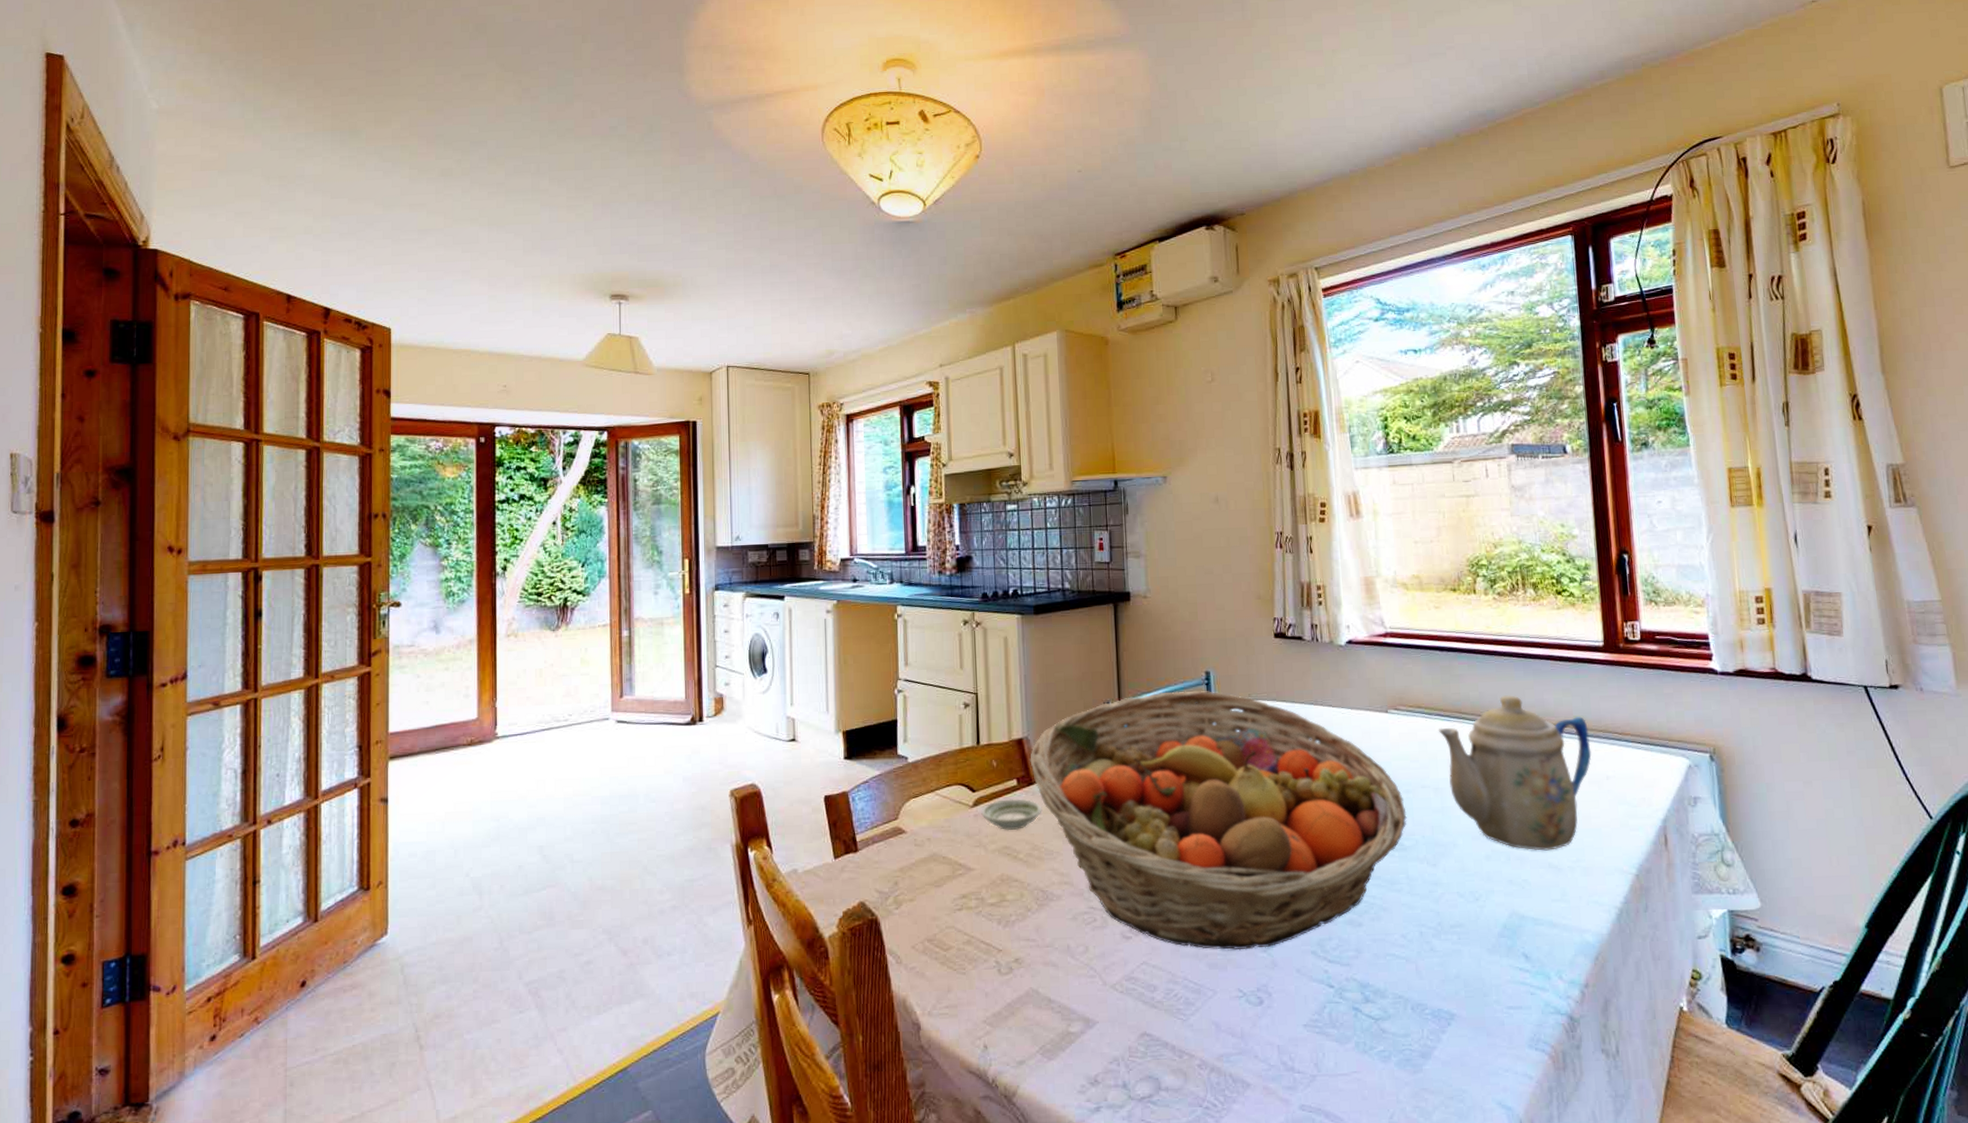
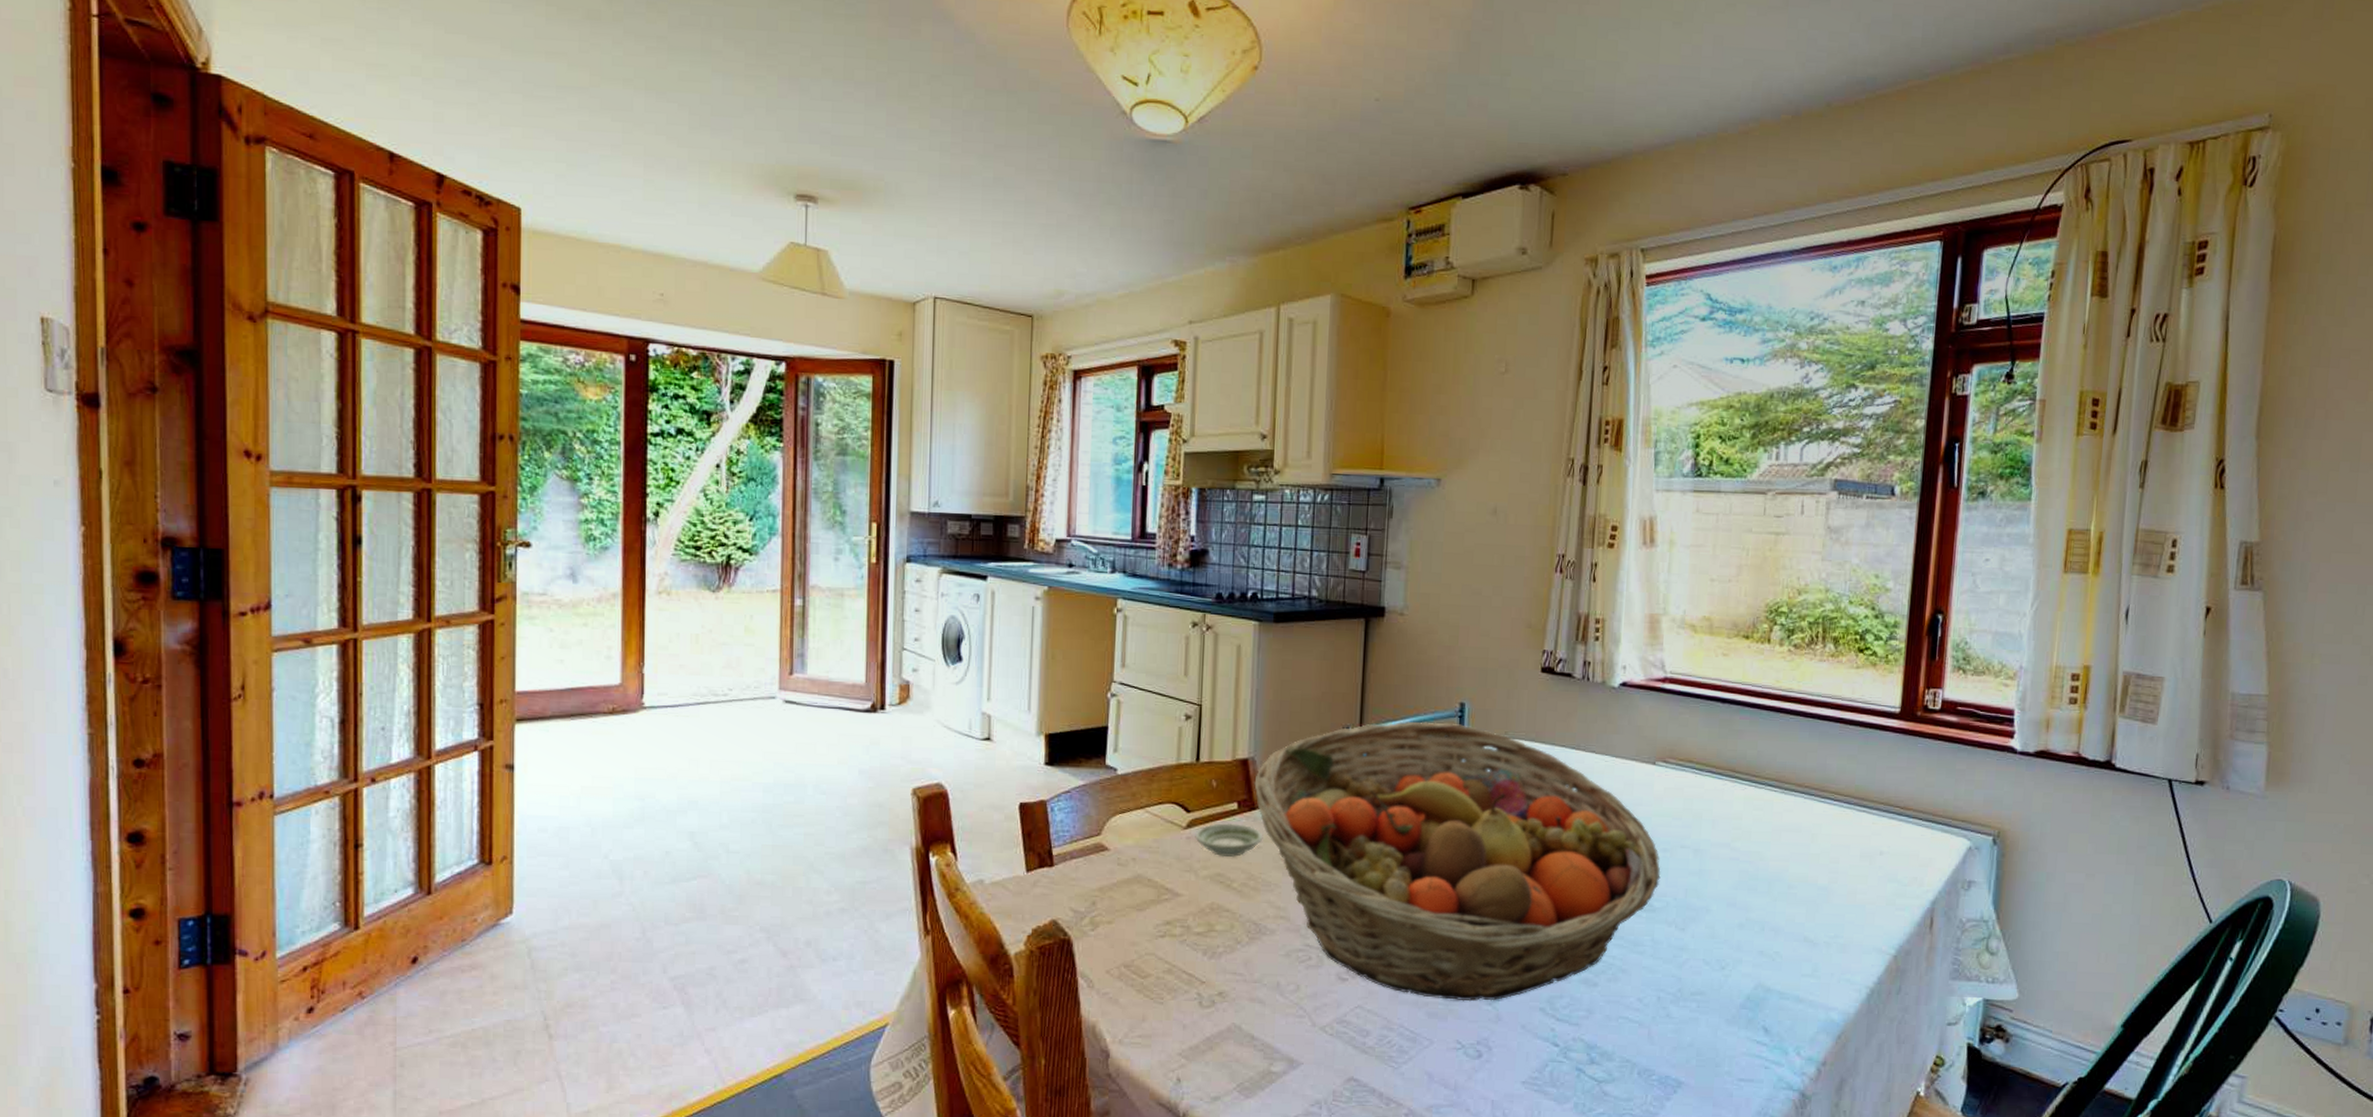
teapot: present [1438,695,1592,851] -> none [1707,757,1869,924]

